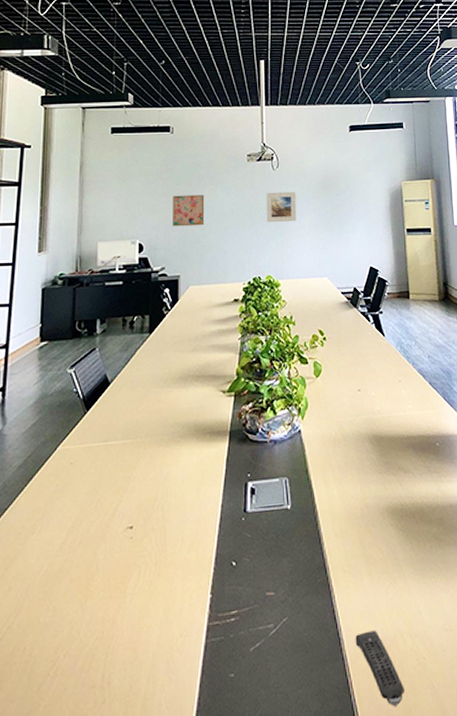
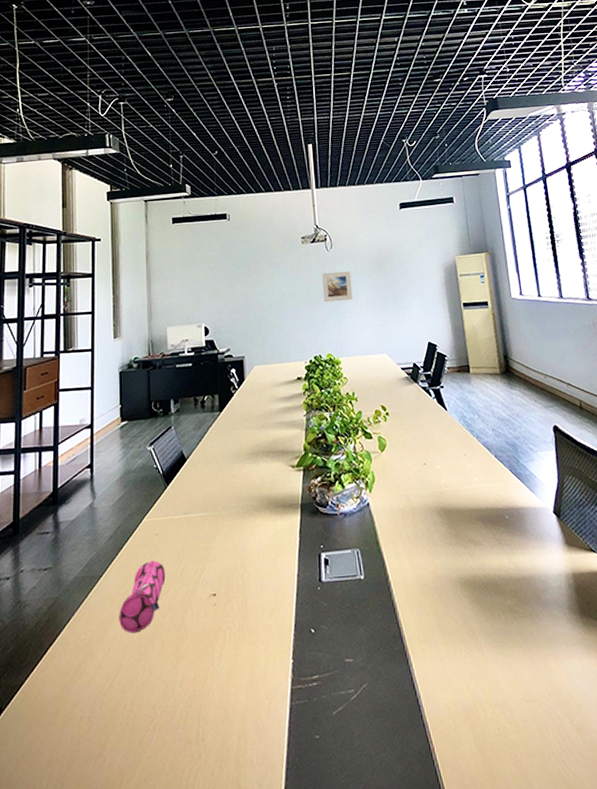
pencil case: none [23,491,79,571] -> present [119,560,166,634]
wall art: present [173,194,205,227] -> none [233,277,265,310]
remote control: present [355,630,404,706] -> none [434,698,487,773]

